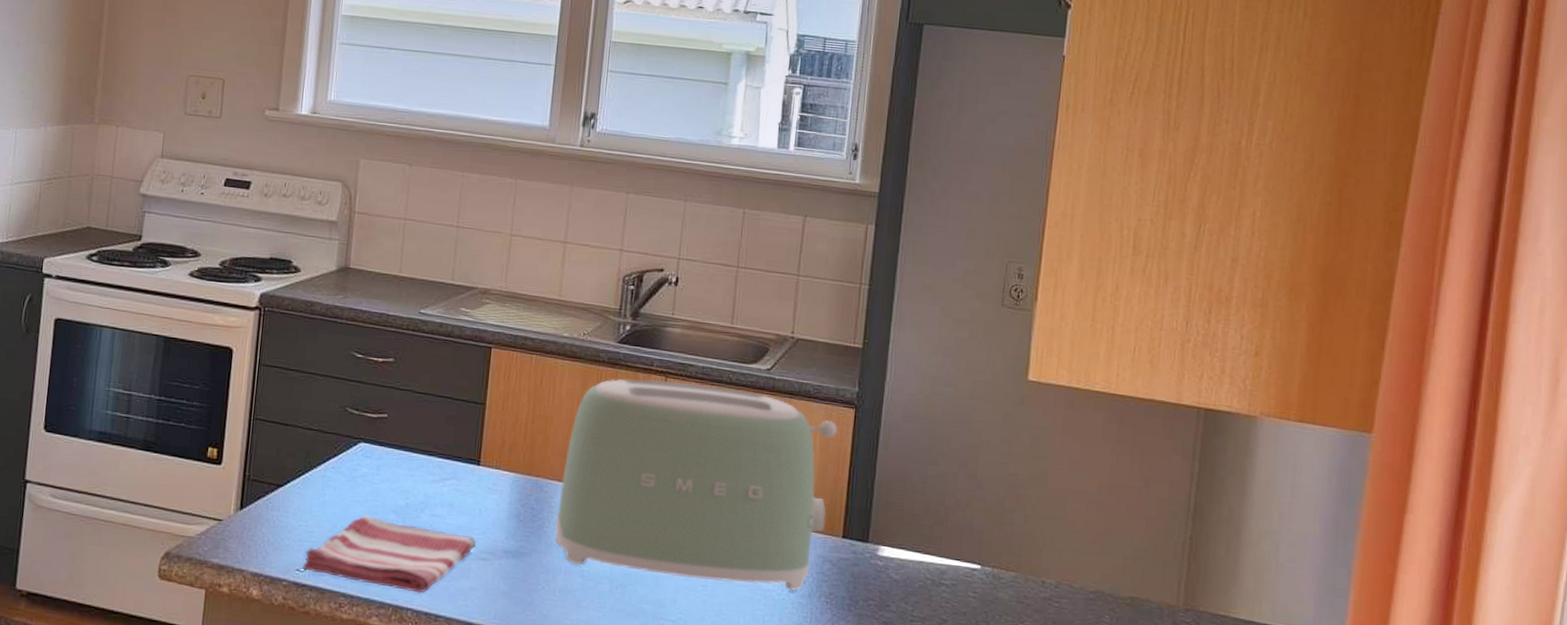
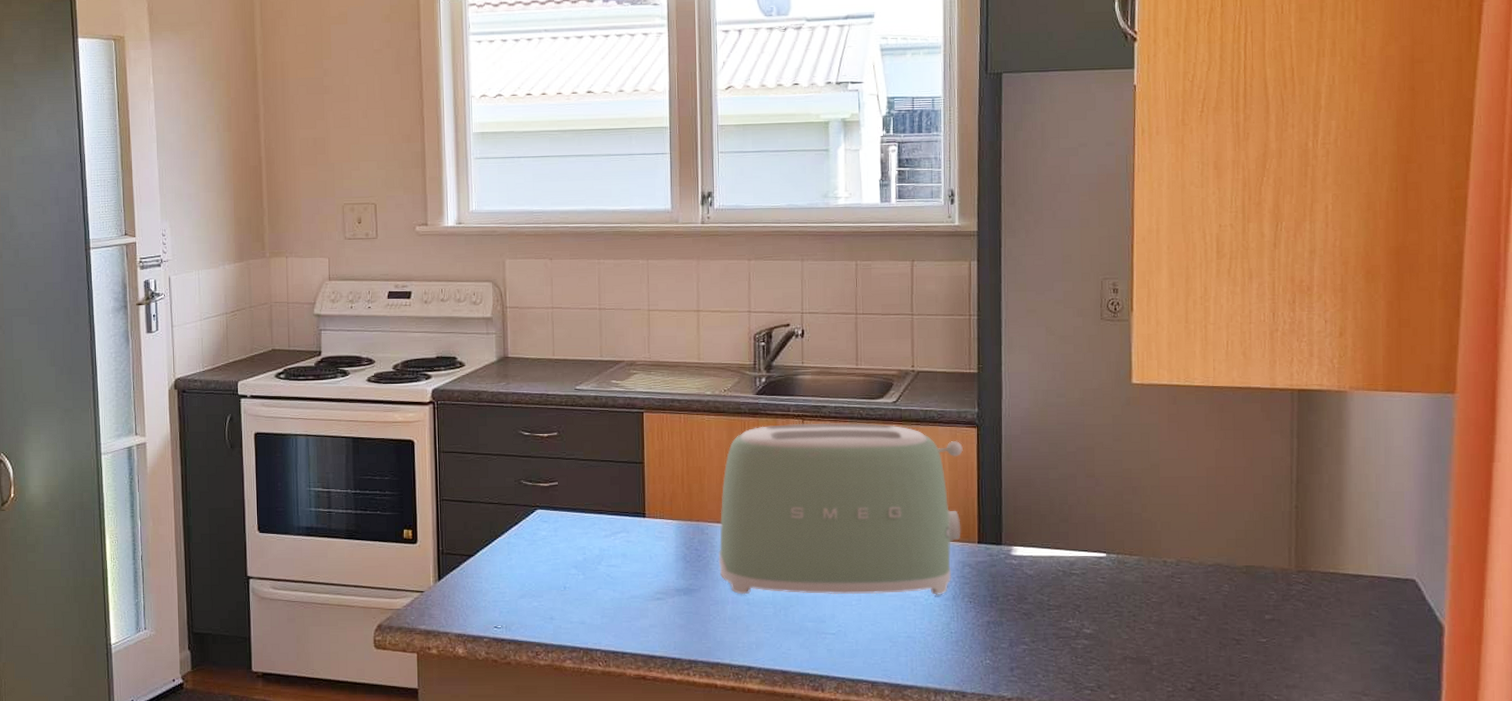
dish towel: present [302,515,476,593] -> none [500,573,650,635]

